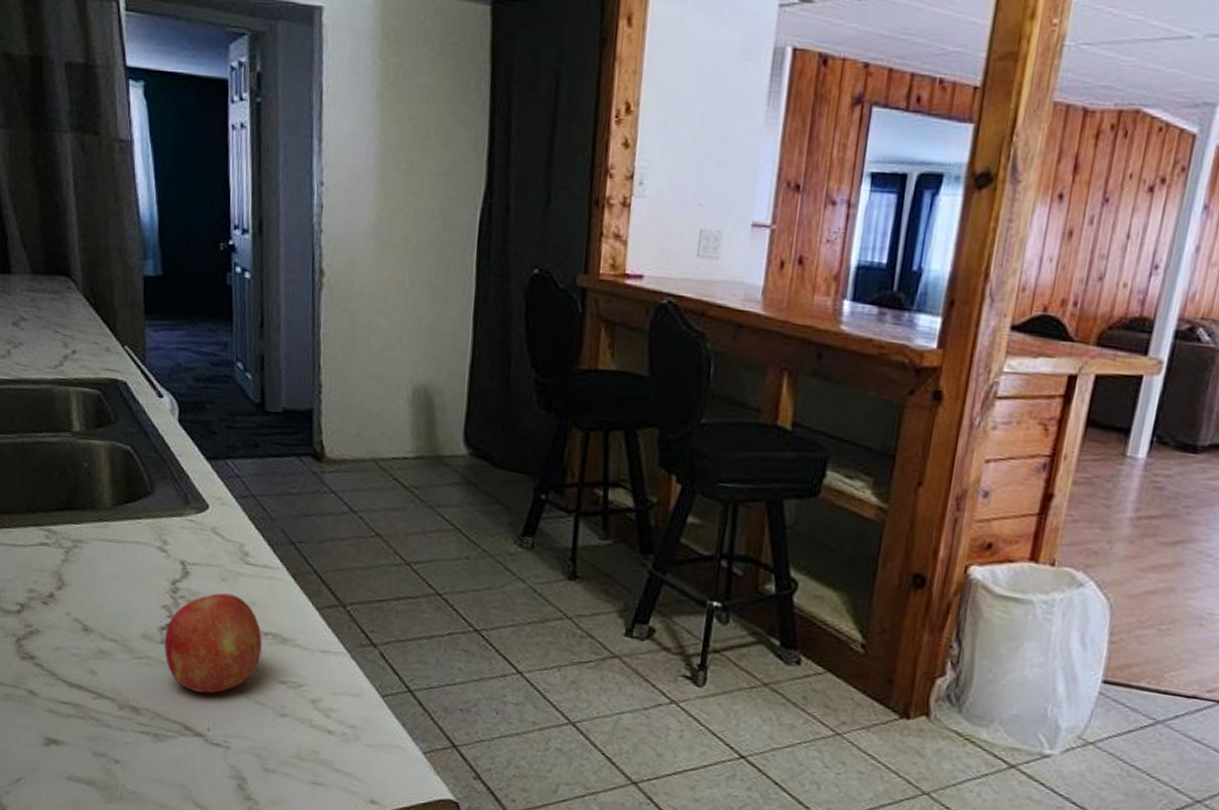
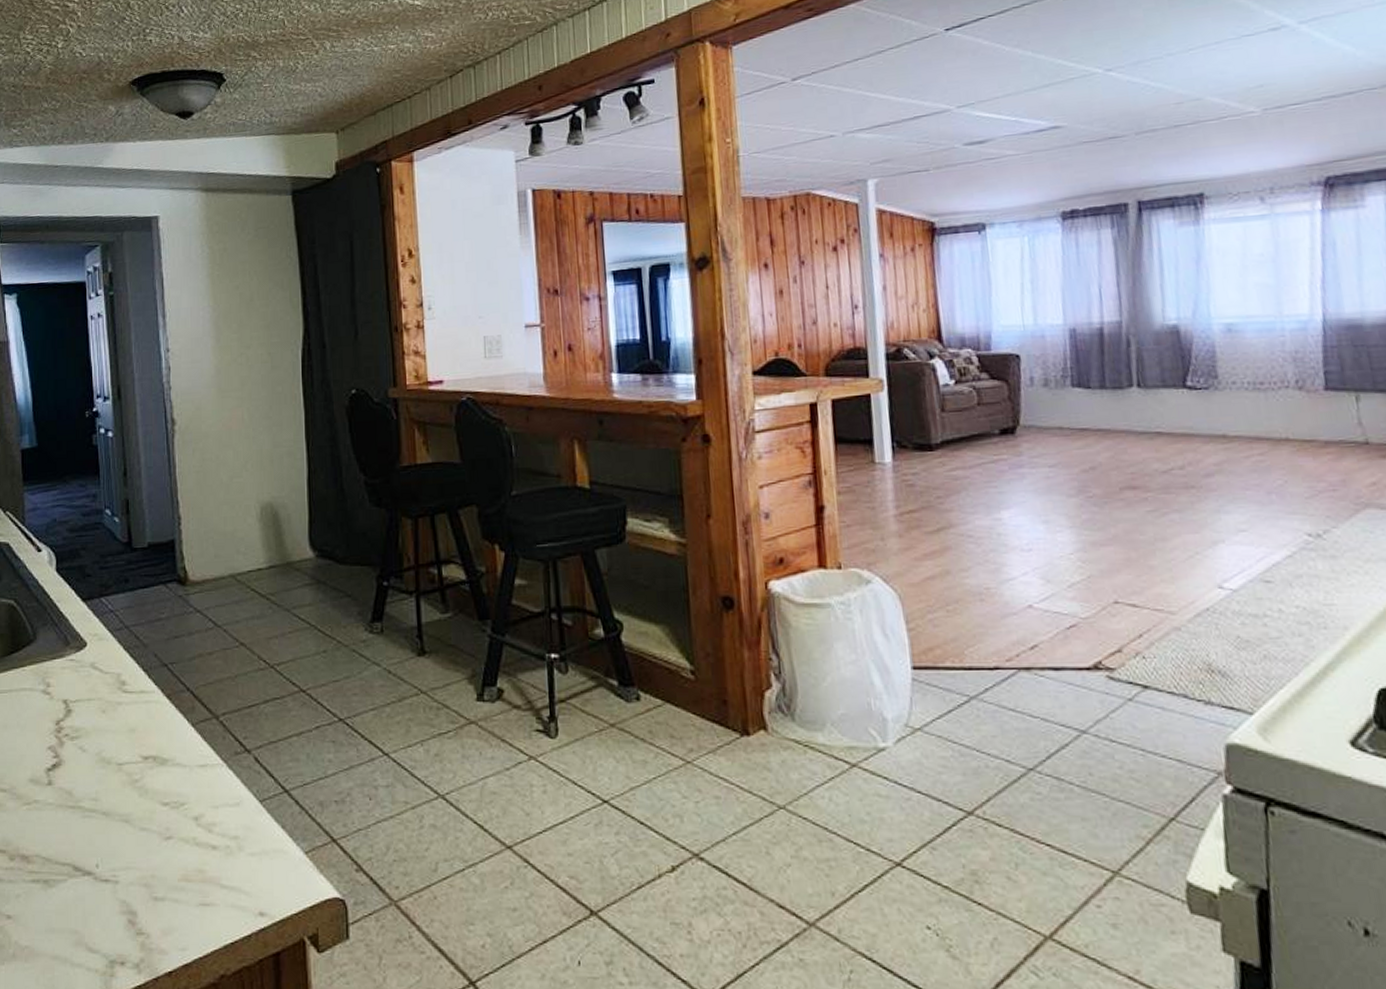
fruit: present [164,593,262,694] -> none [50,724,143,829]

